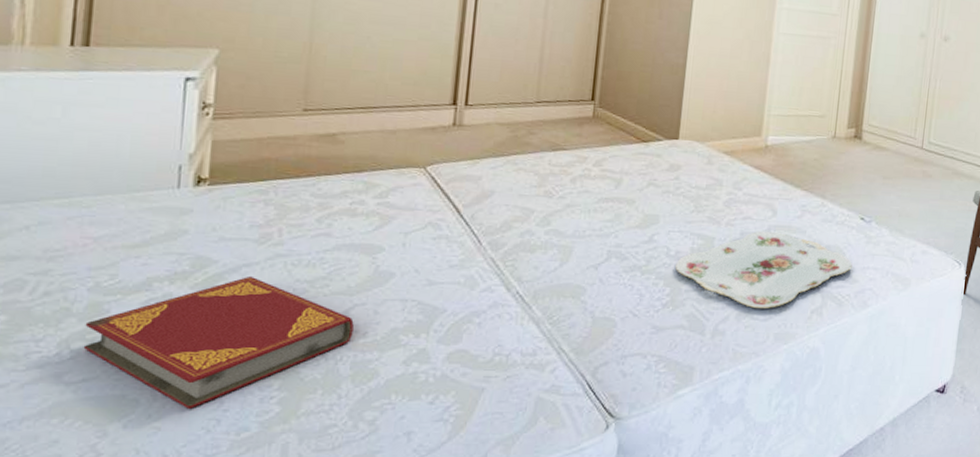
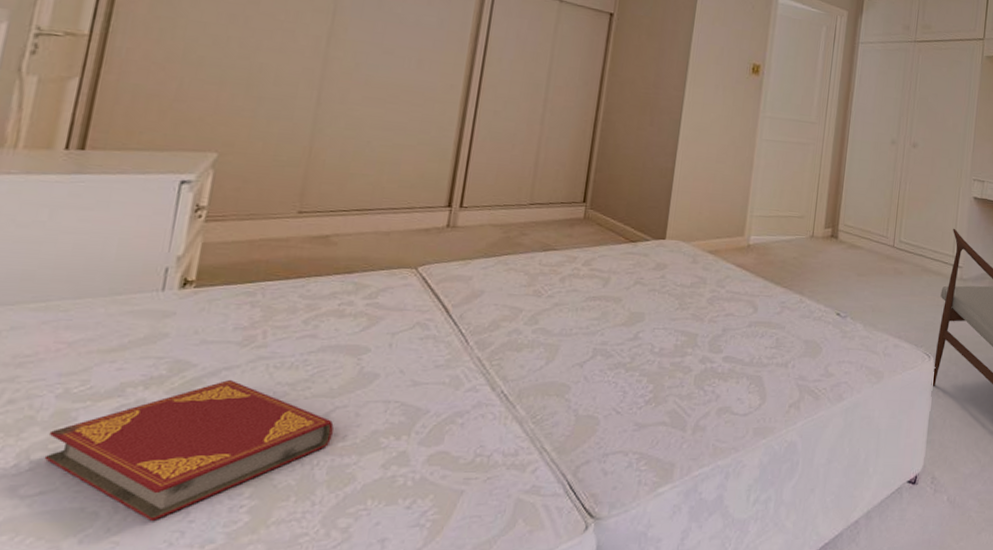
serving tray: present [675,231,853,308] -> none [659,327,829,403]

